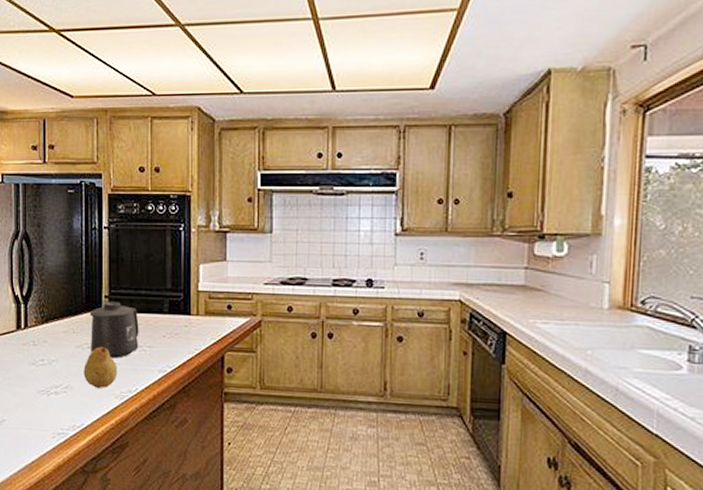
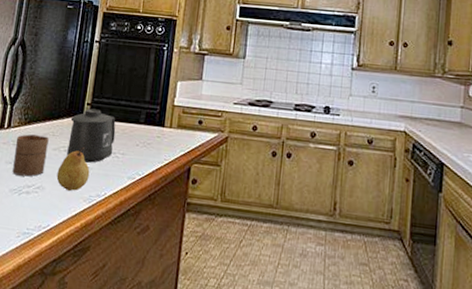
cup: none [35,333,70,377] -> present [12,134,49,177]

